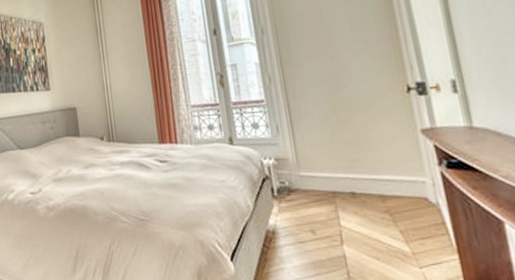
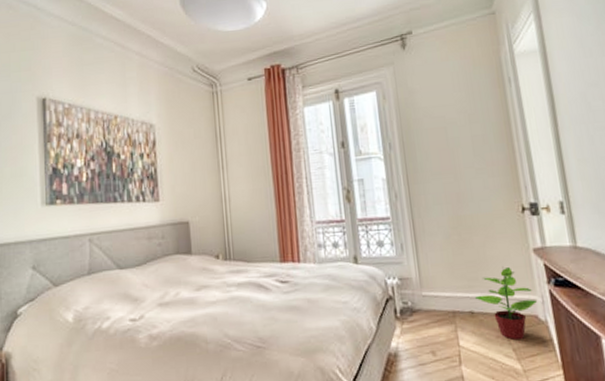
potted plant: none [357,148,426,221] -> present [475,267,537,340]

